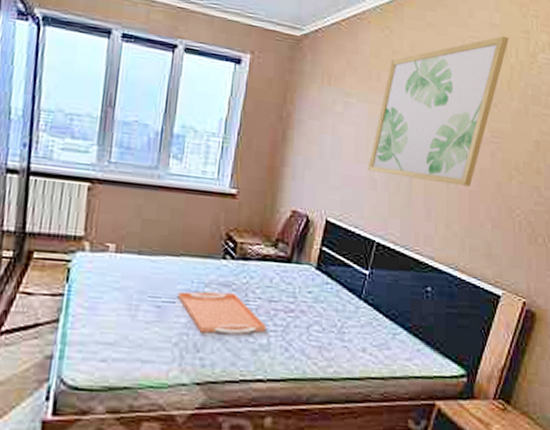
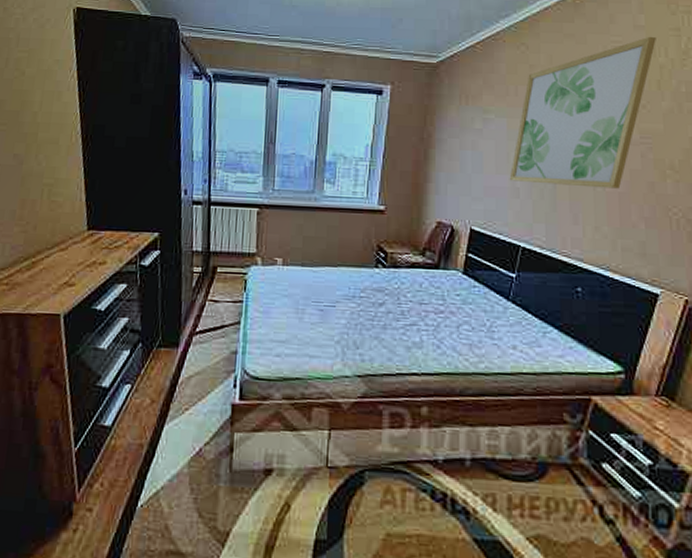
serving tray: present [178,291,267,334] -> none [337,296,419,333]

